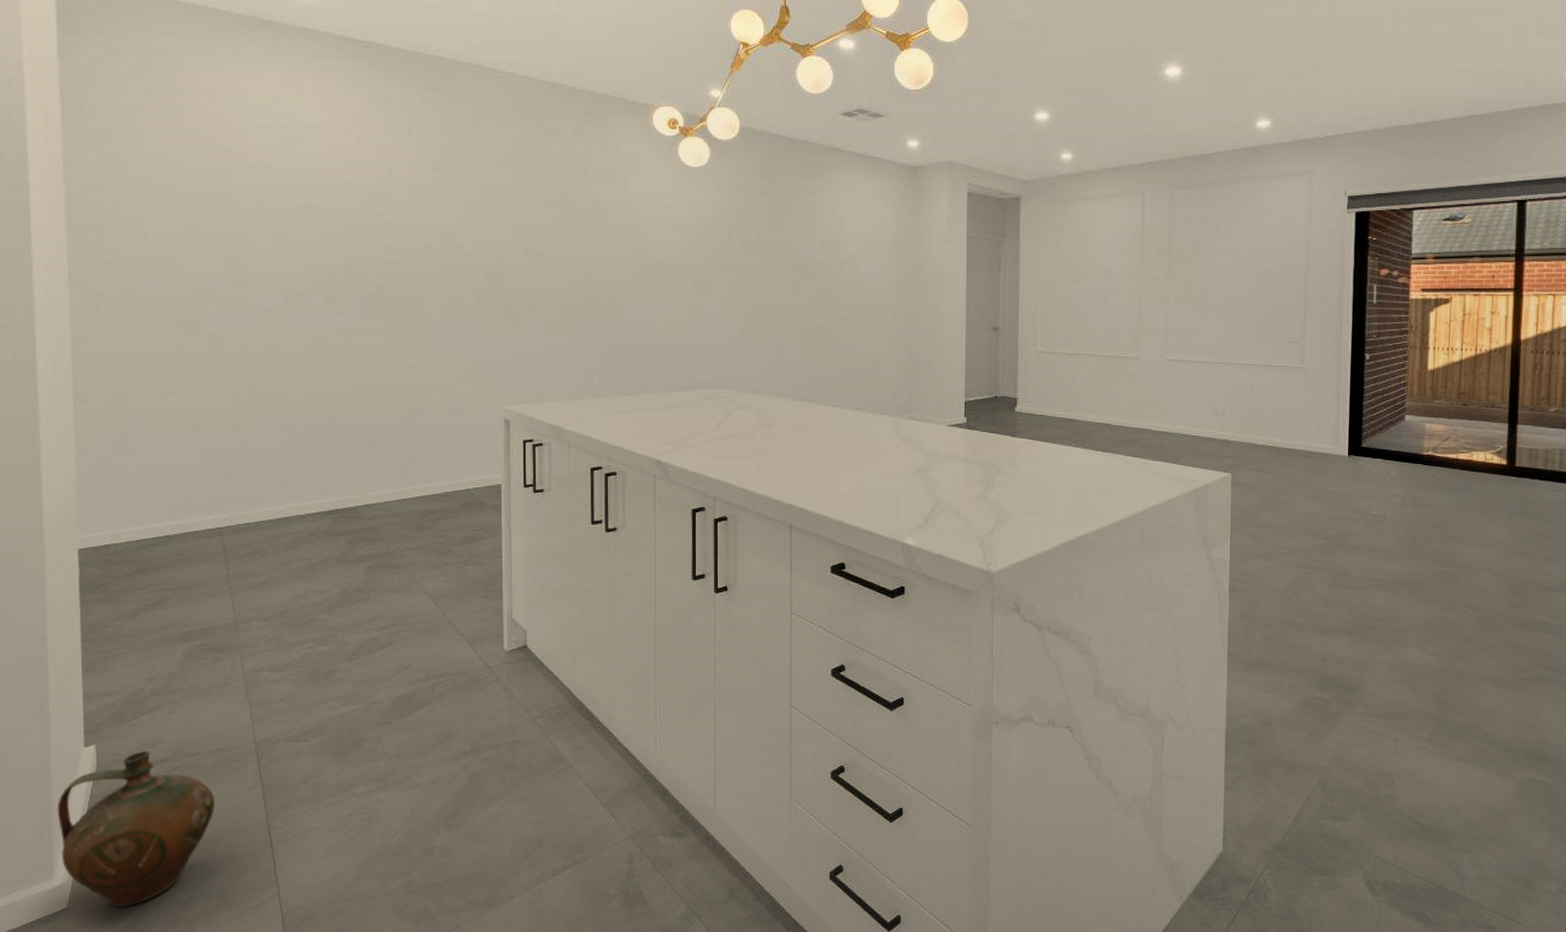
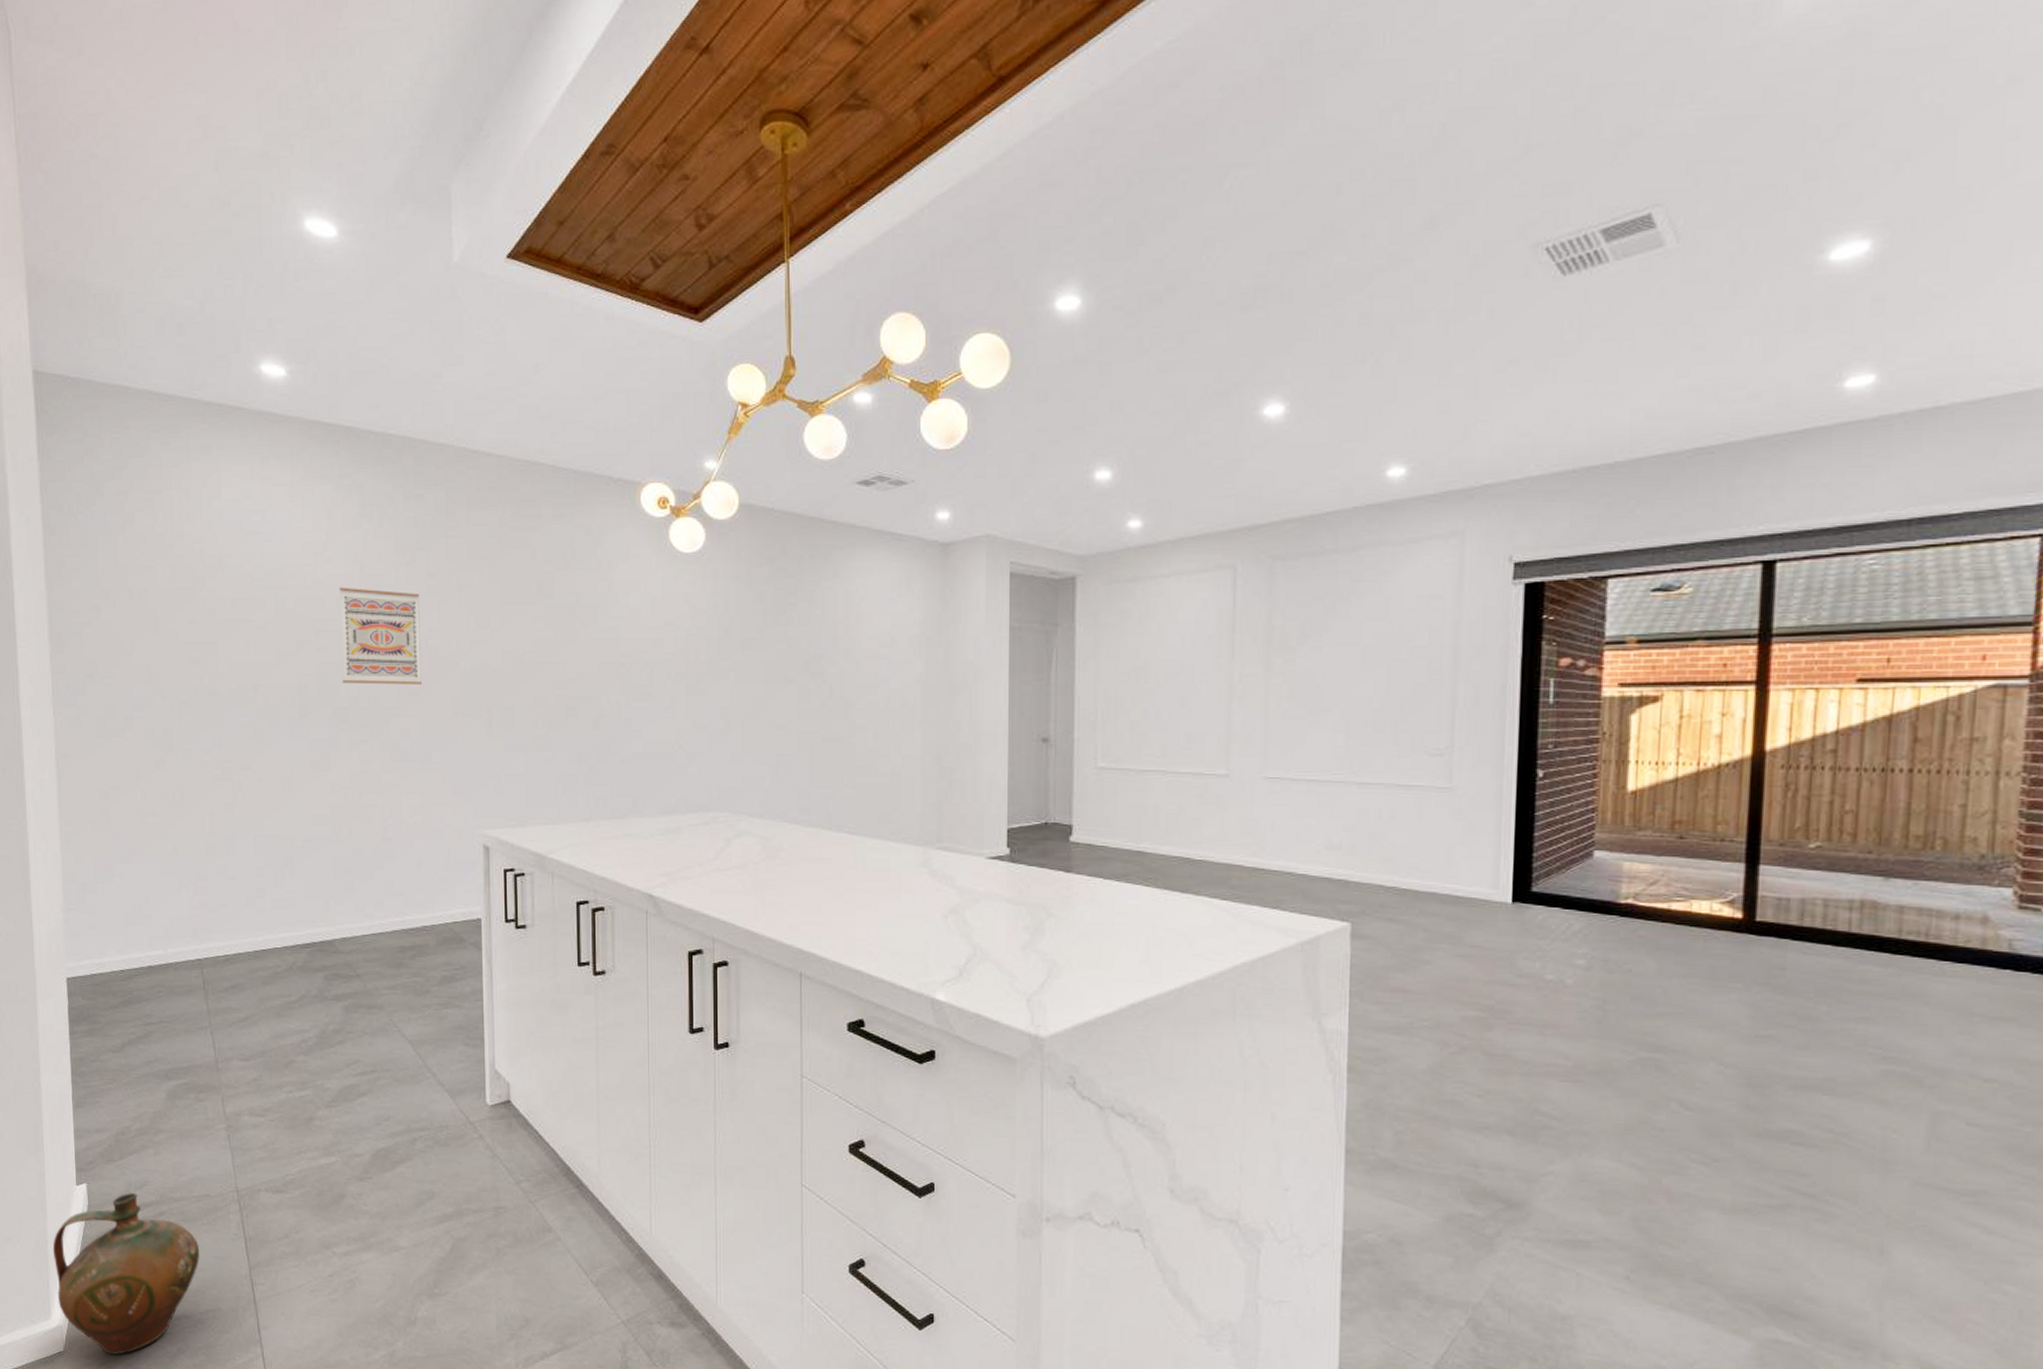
wall art: none [368,187,447,276] -> present [340,587,422,685]

